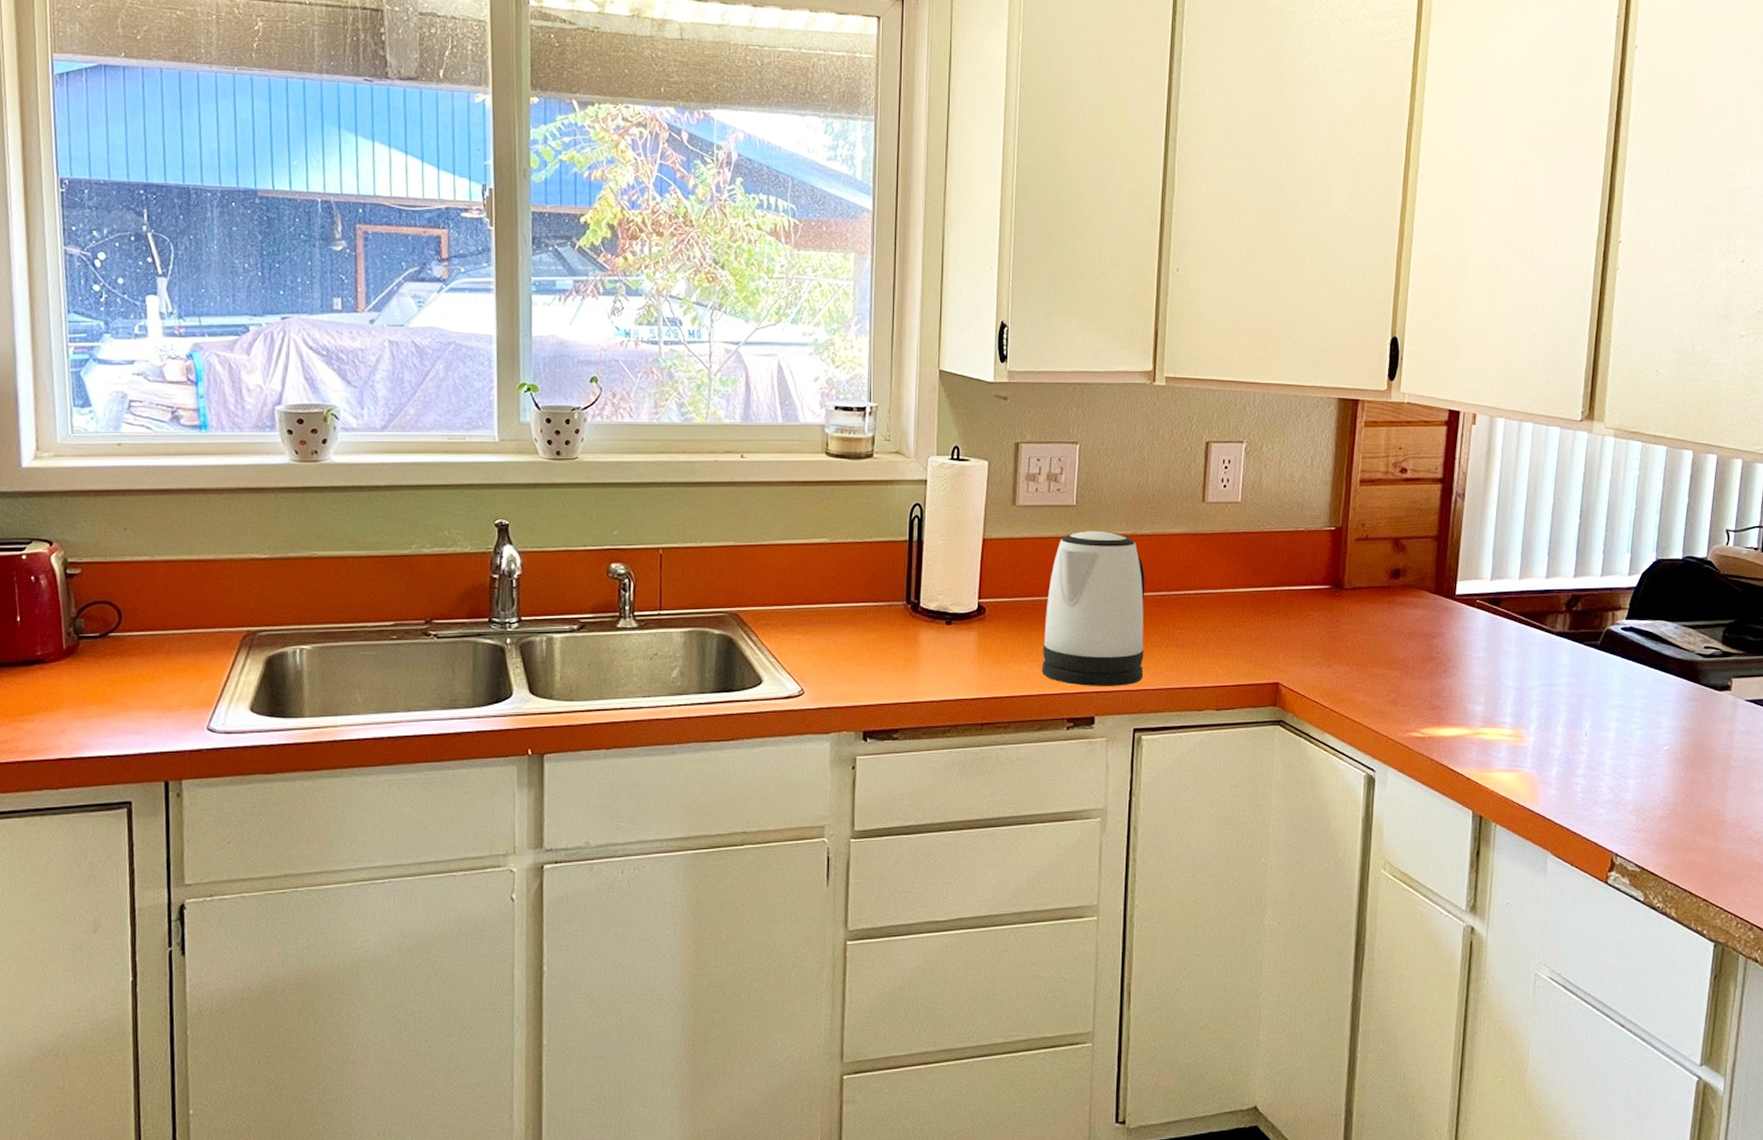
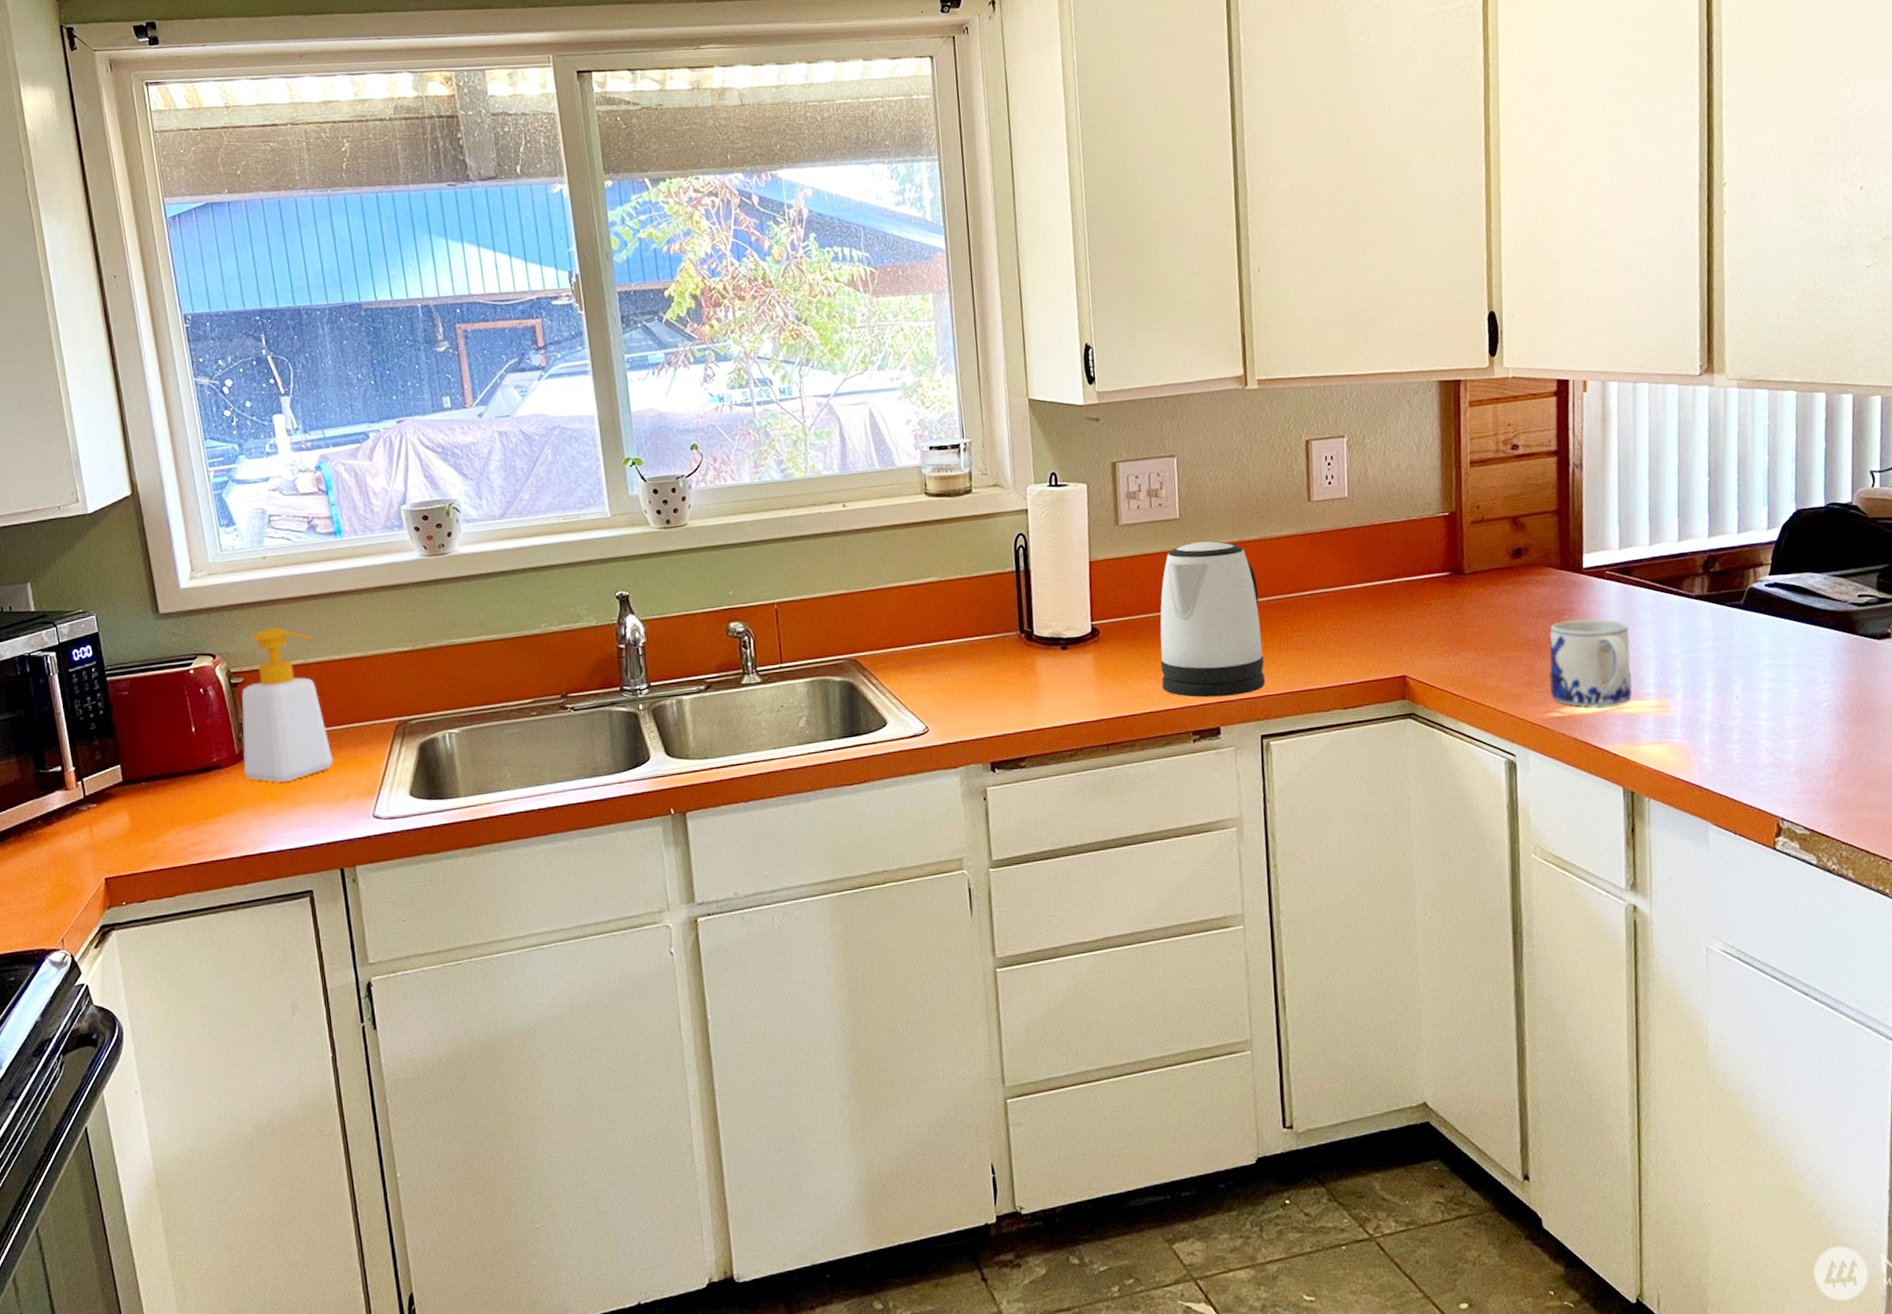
soap bottle: none [69,518,170,685] -> present [241,626,333,783]
mug: none [1413,643,1493,730] -> present [1549,618,1632,707]

